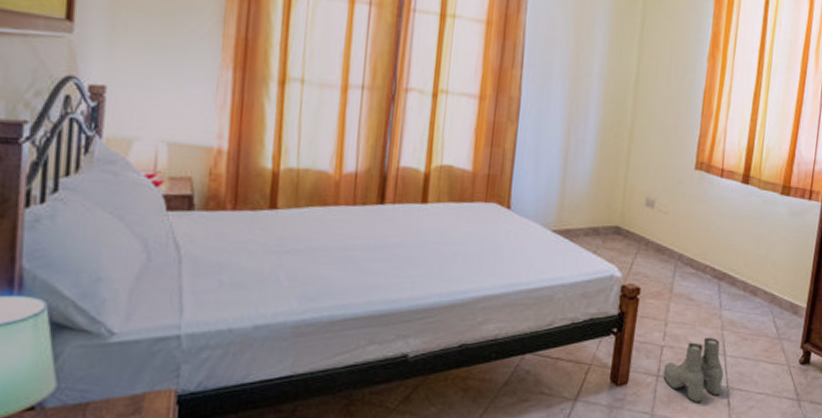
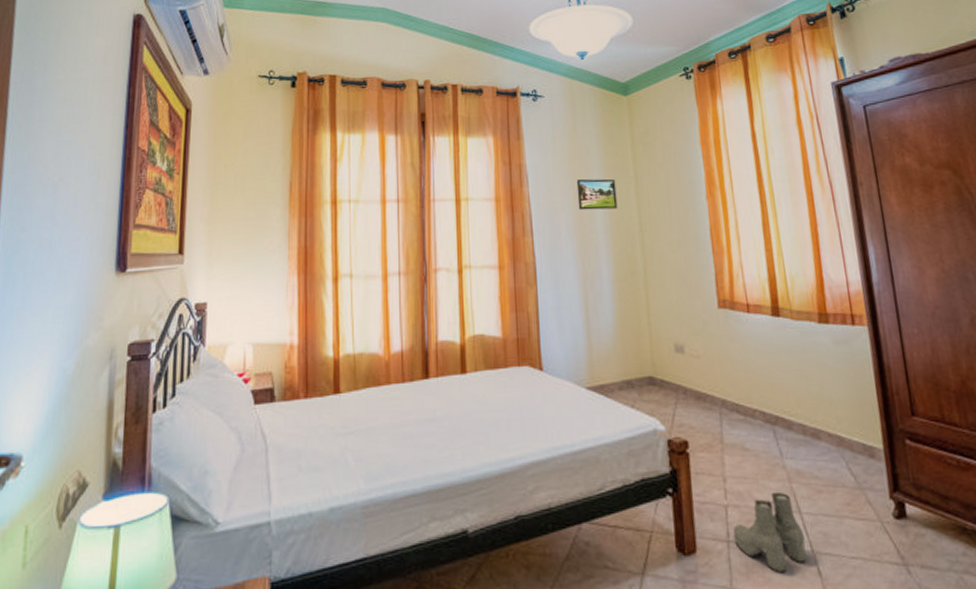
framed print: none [576,16,621,55] -> present [576,178,618,210]

